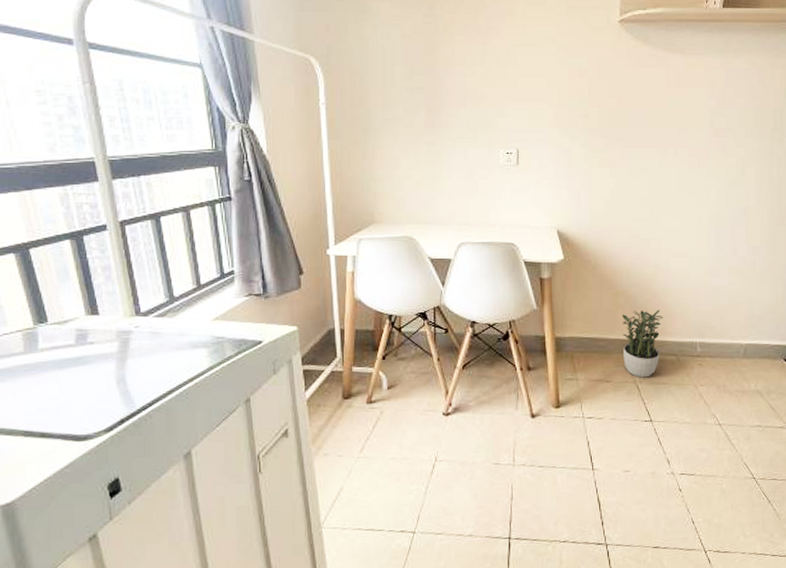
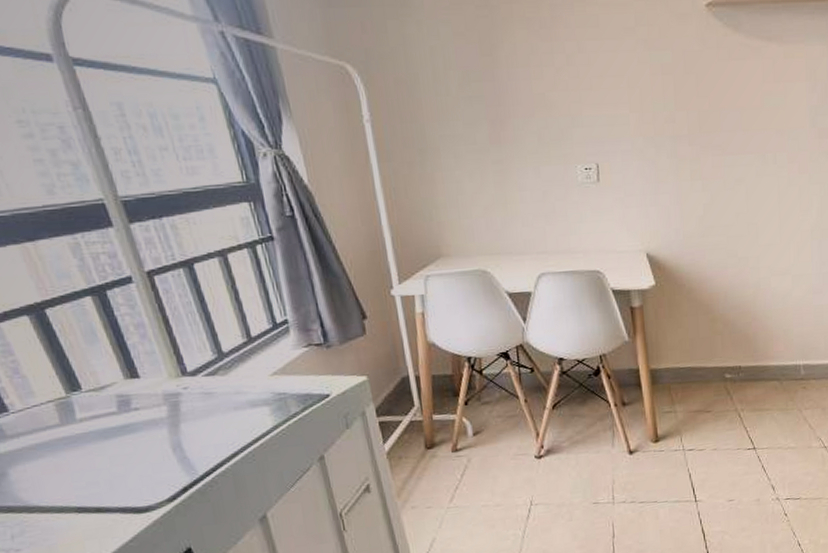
potted plant: present [622,309,663,378] -> none [721,333,764,406]

